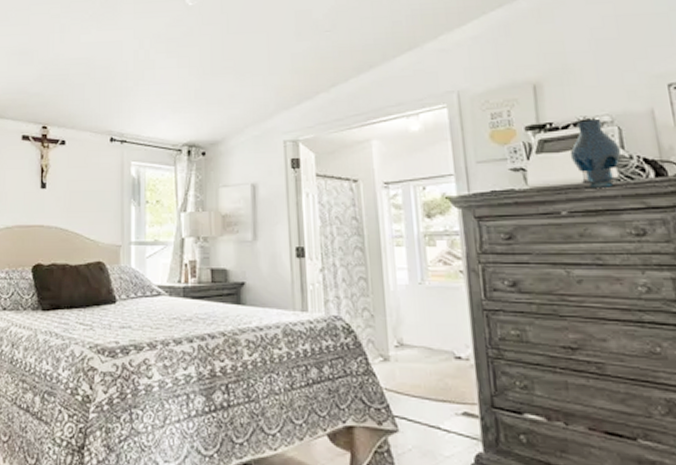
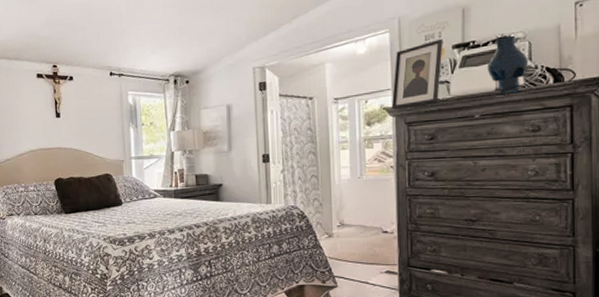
picture frame: none [455,119,514,199] -> present [391,39,443,109]

